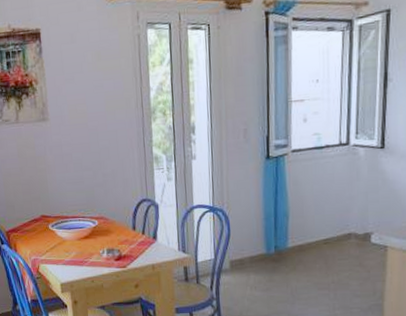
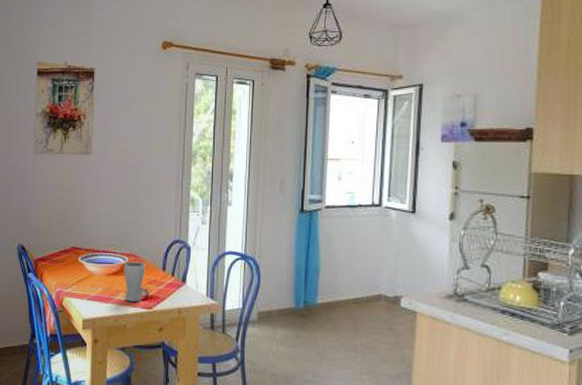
drinking glass: none [94,223,116,263] -> present [124,261,145,302]

